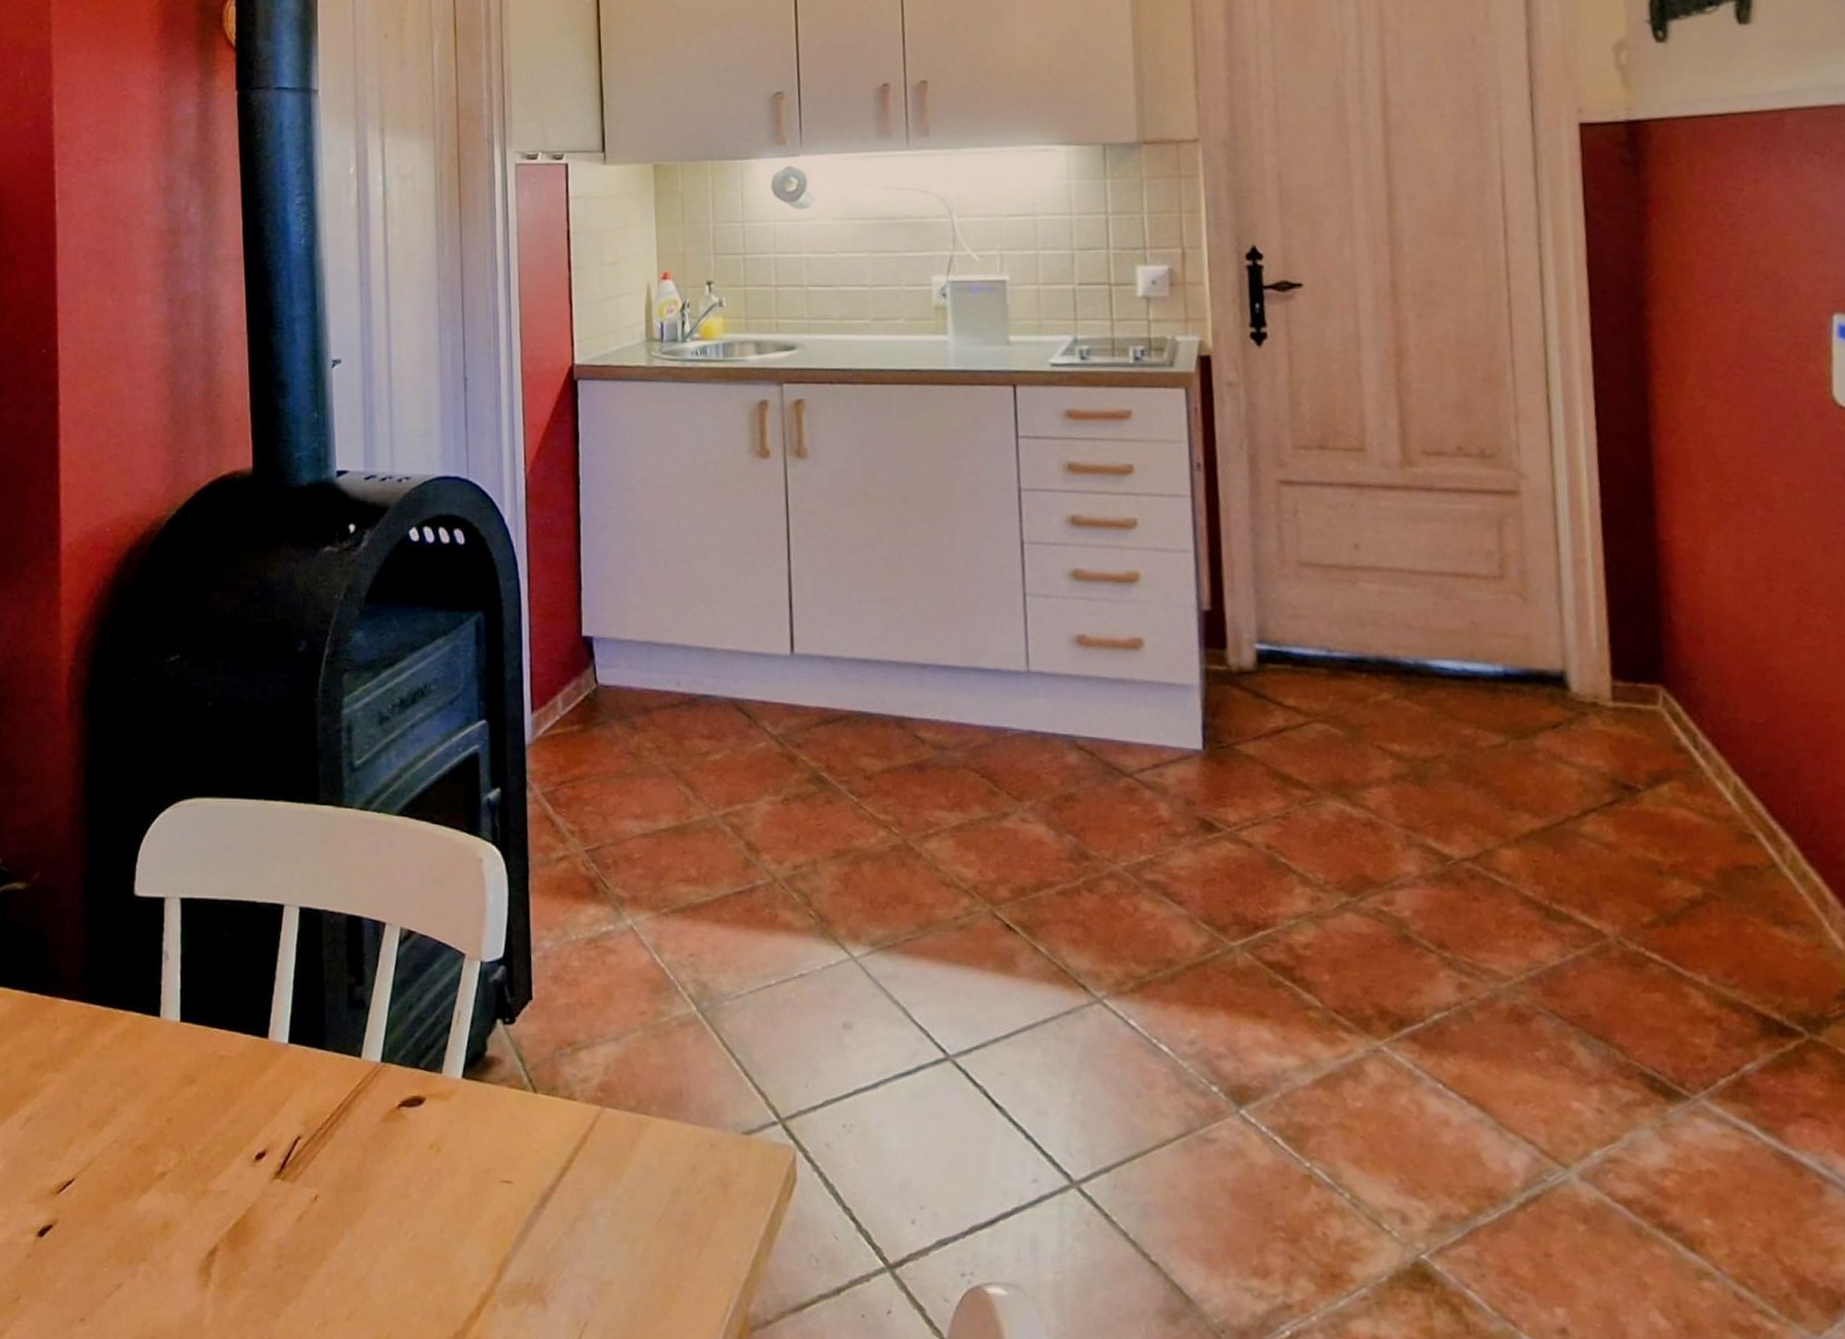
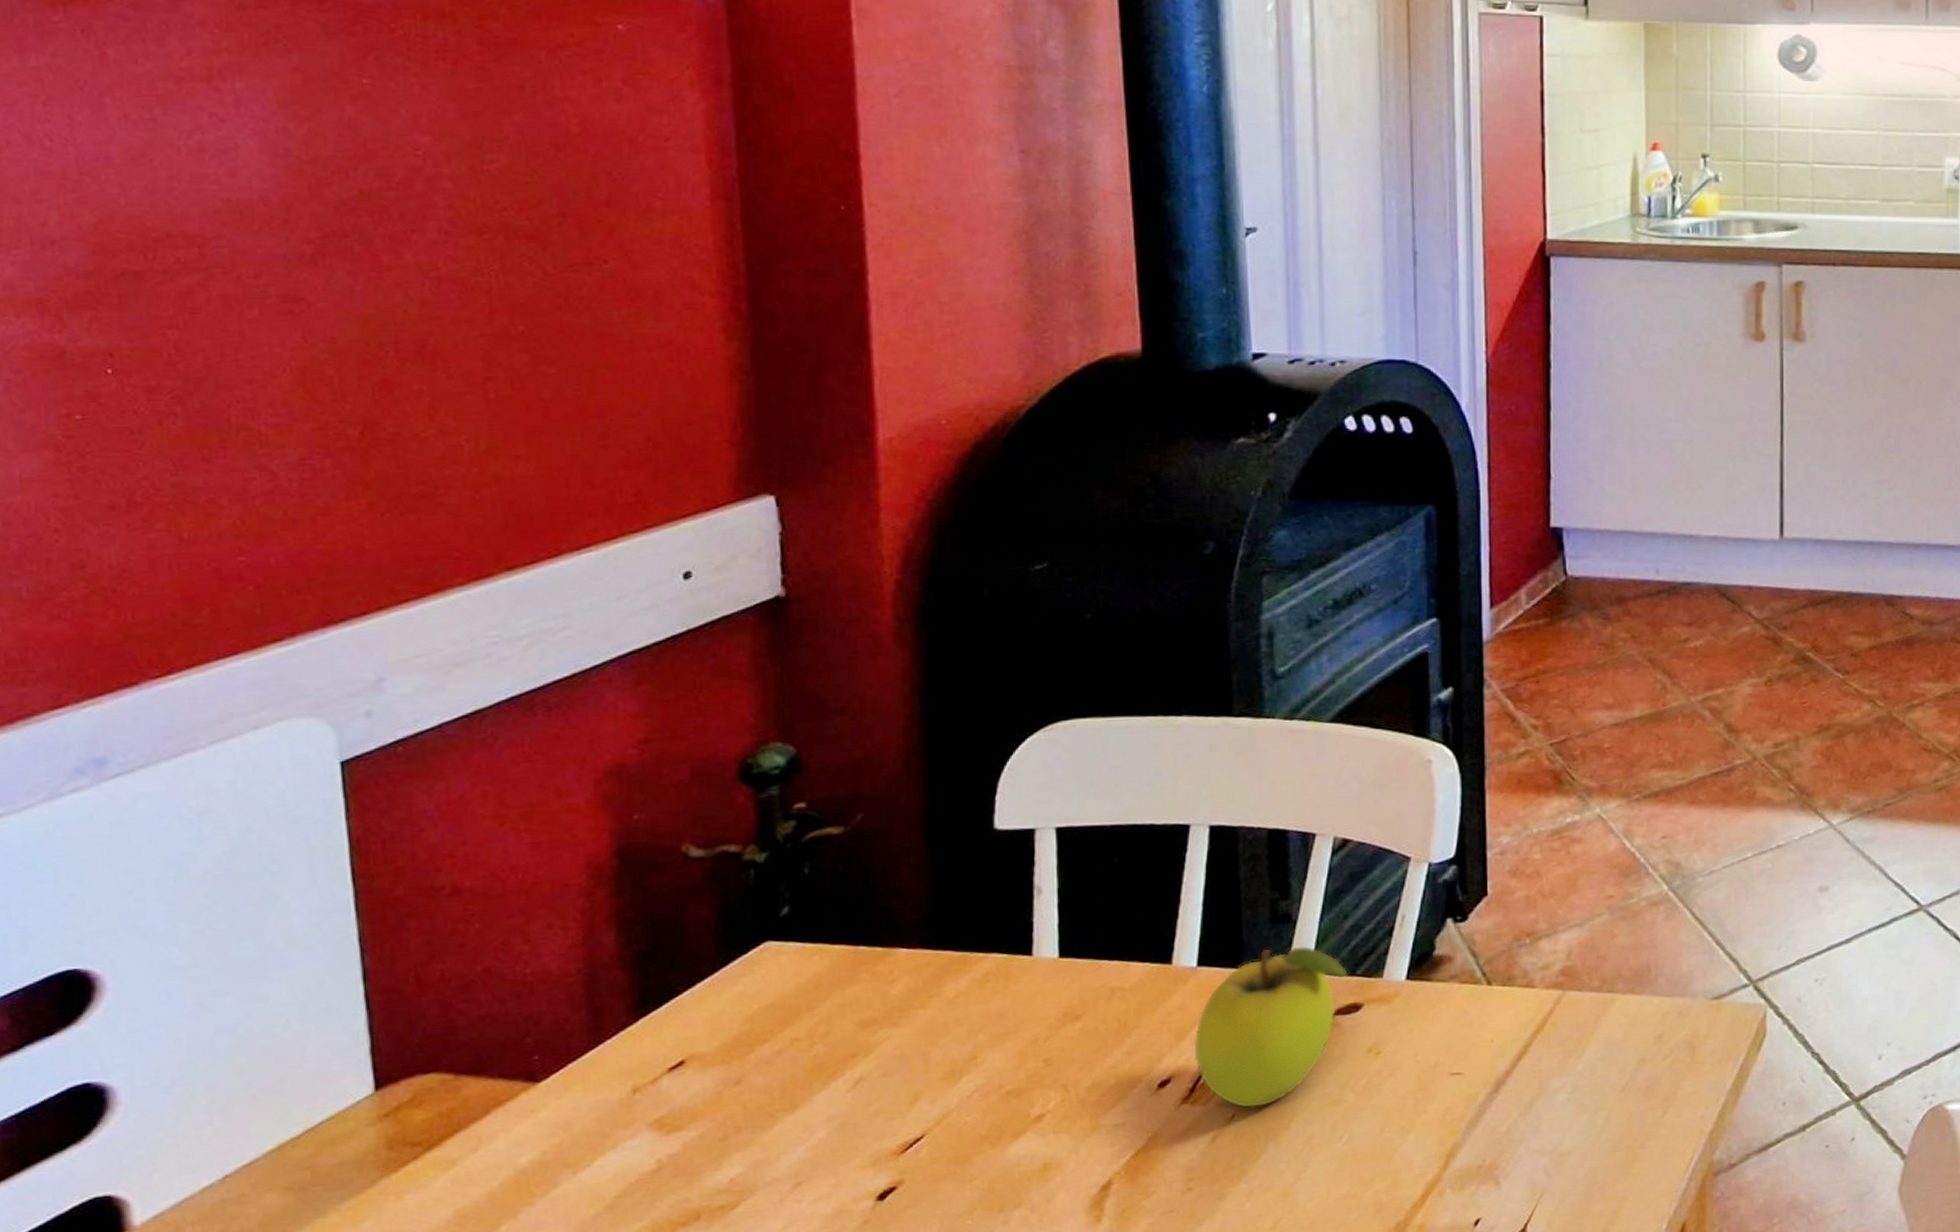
fruit: none [285,1032,413,1191] -> present [1194,945,1348,1108]

